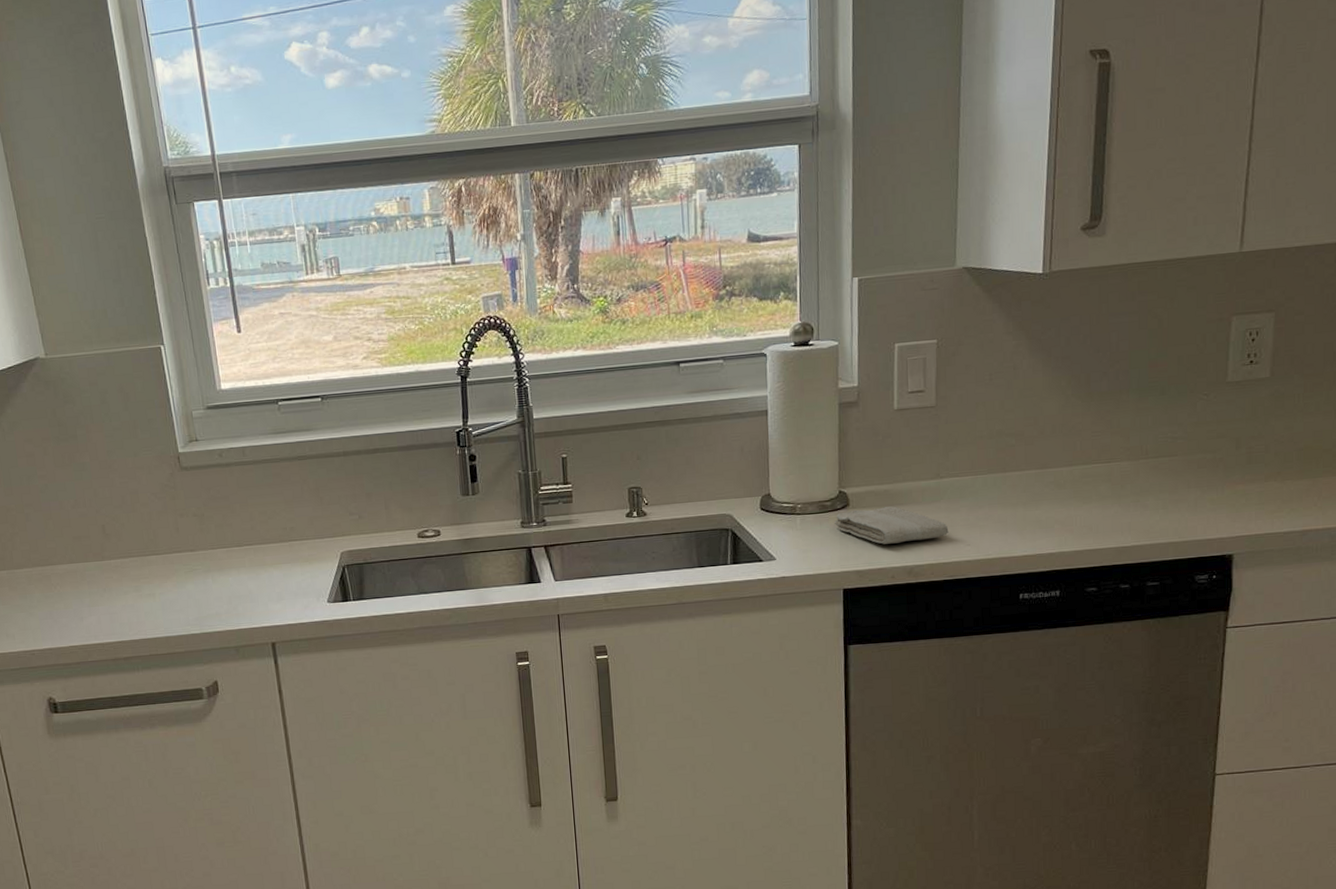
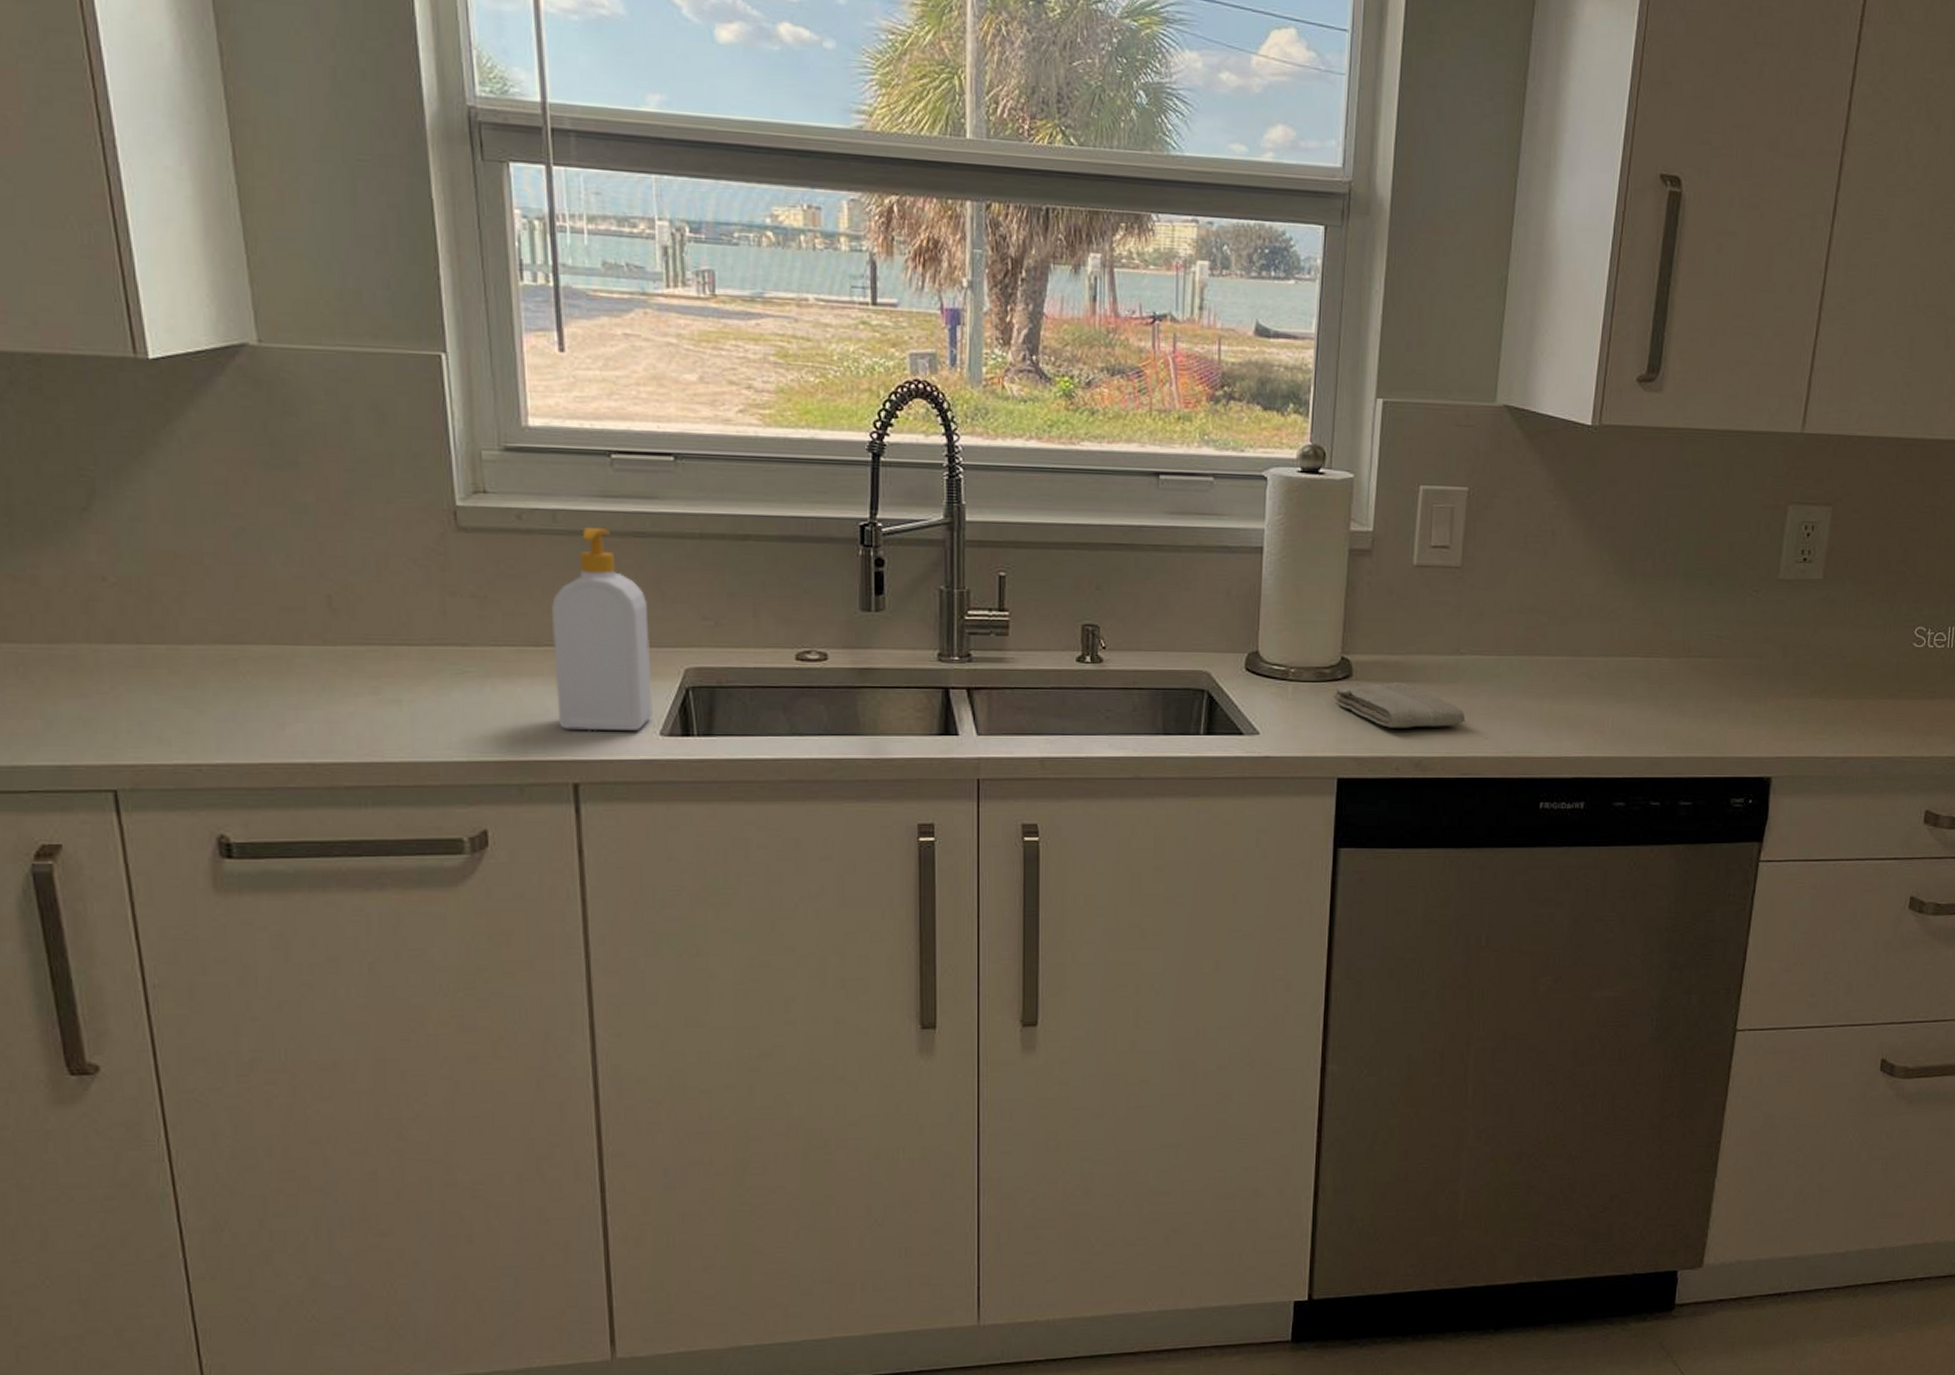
soap bottle: none [246,455,321,604] -> present [550,526,653,731]

